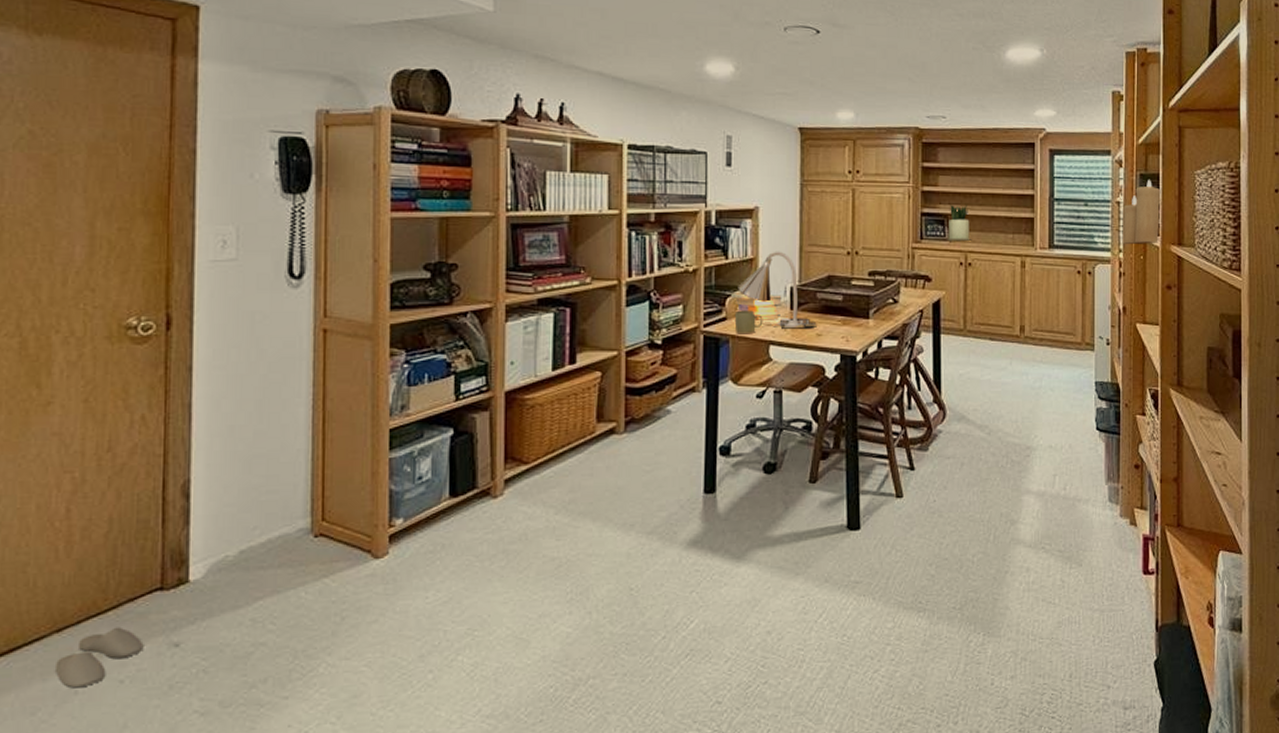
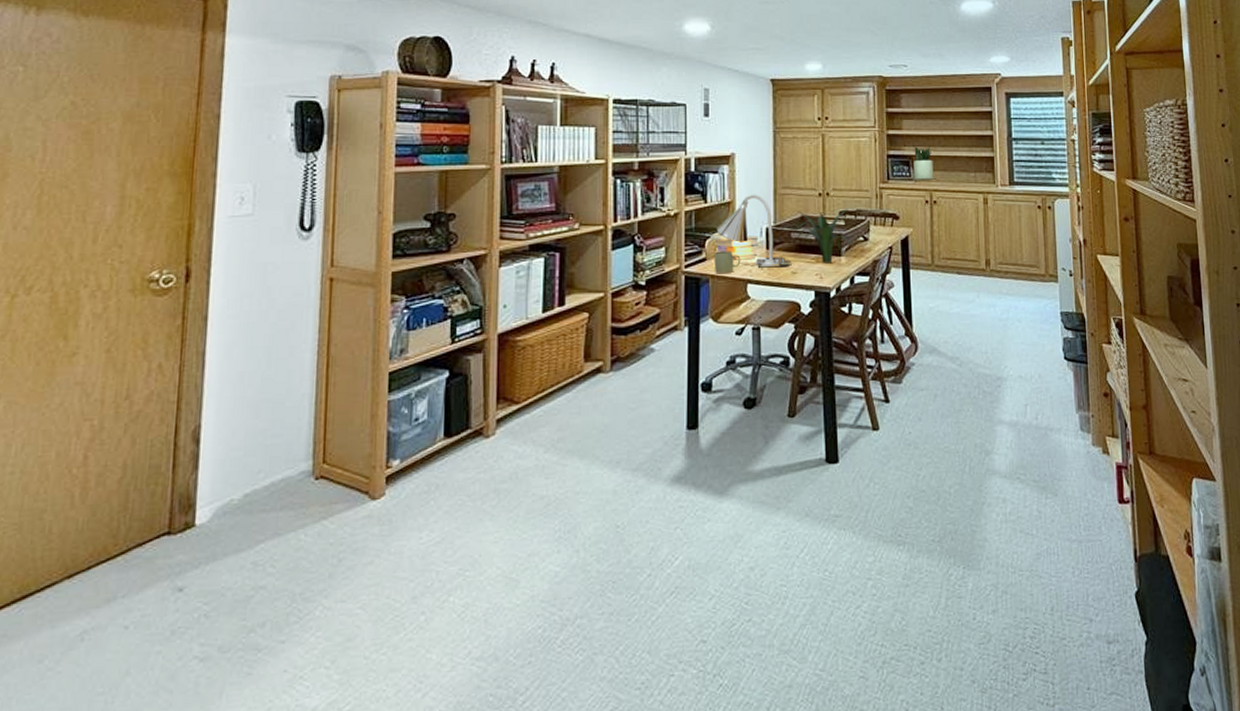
slippers: present [56,627,144,689] -> none [64,572,150,635]
plant: none [819,269,886,326] -> present [793,209,857,264]
candle: present [1122,179,1161,245] -> none [1078,117,1114,180]

